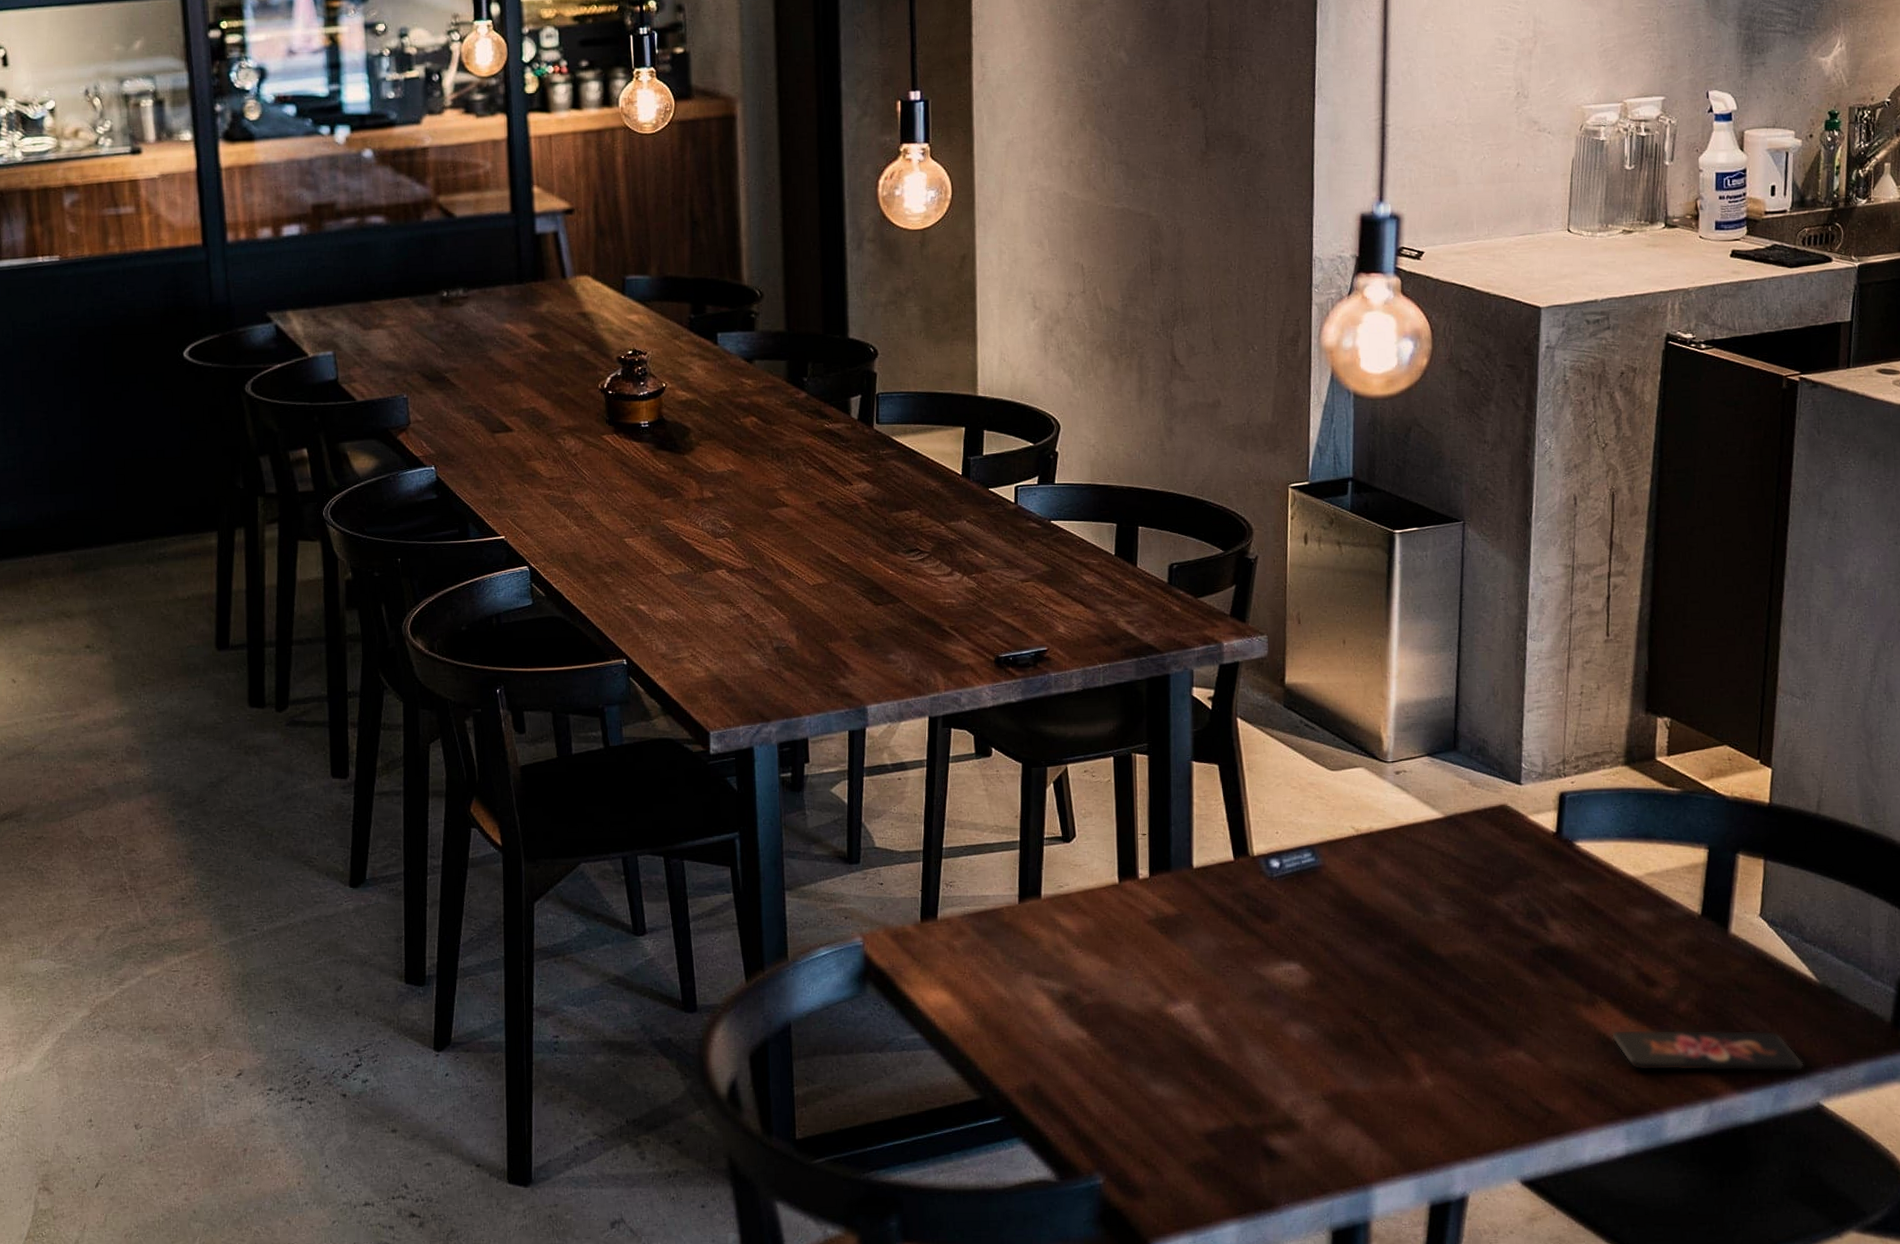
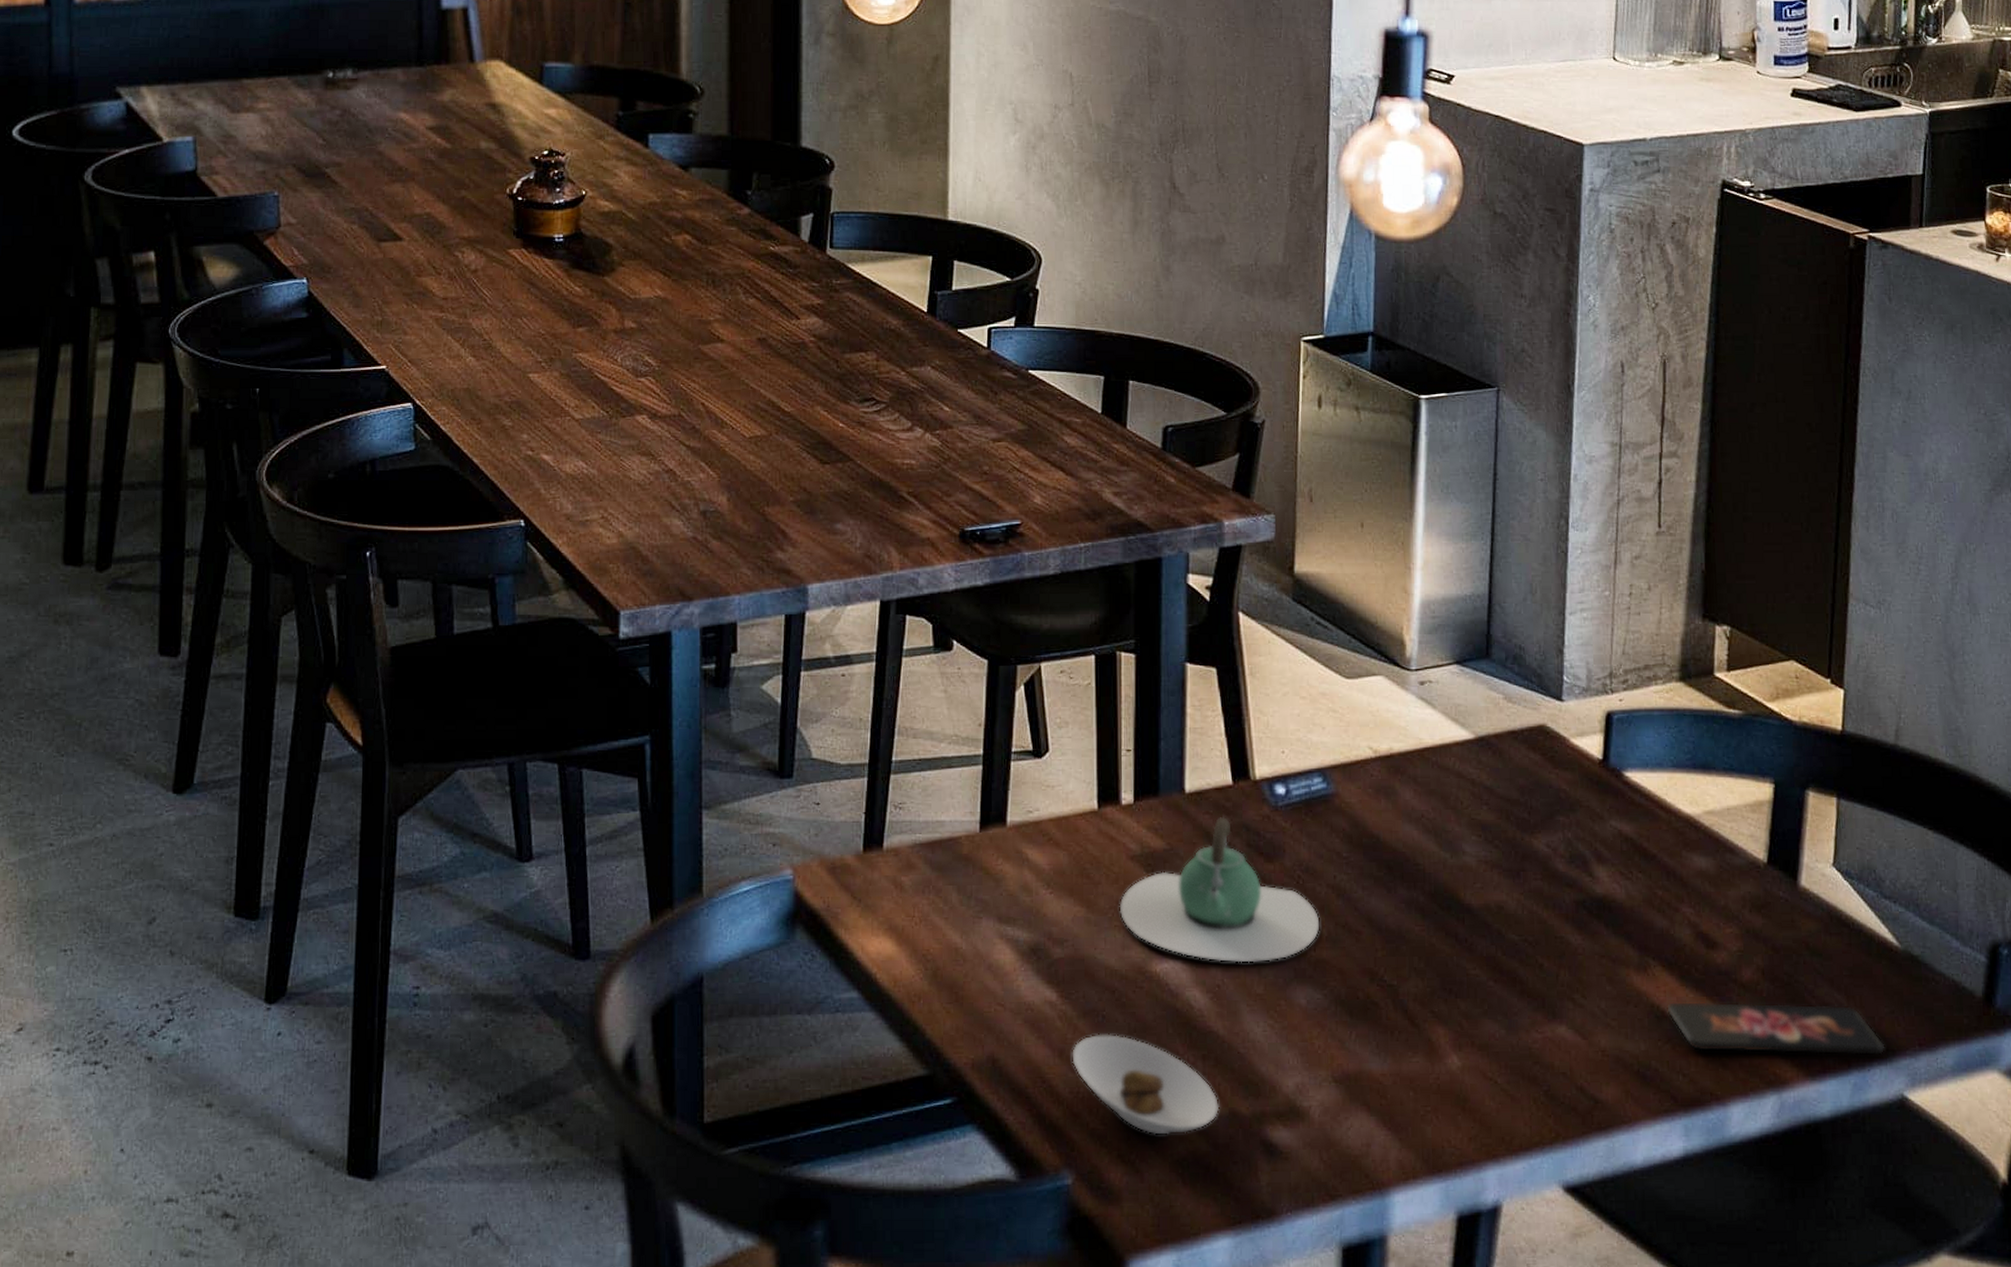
saucer: none [1101,1064,1227,1144] -> present [1072,1035,1220,1135]
teapot: none [1138,886,1311,1005] -> present [1119,816,1320,963]

